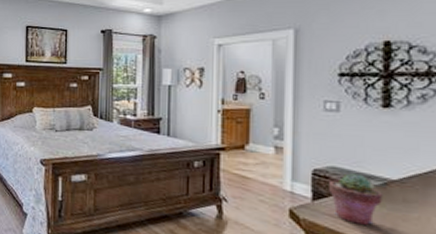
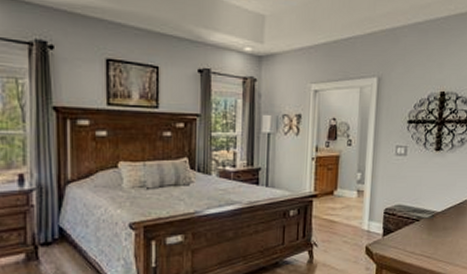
potted succulent: present [329,173,383,225] -> none [395,209,431,252]

